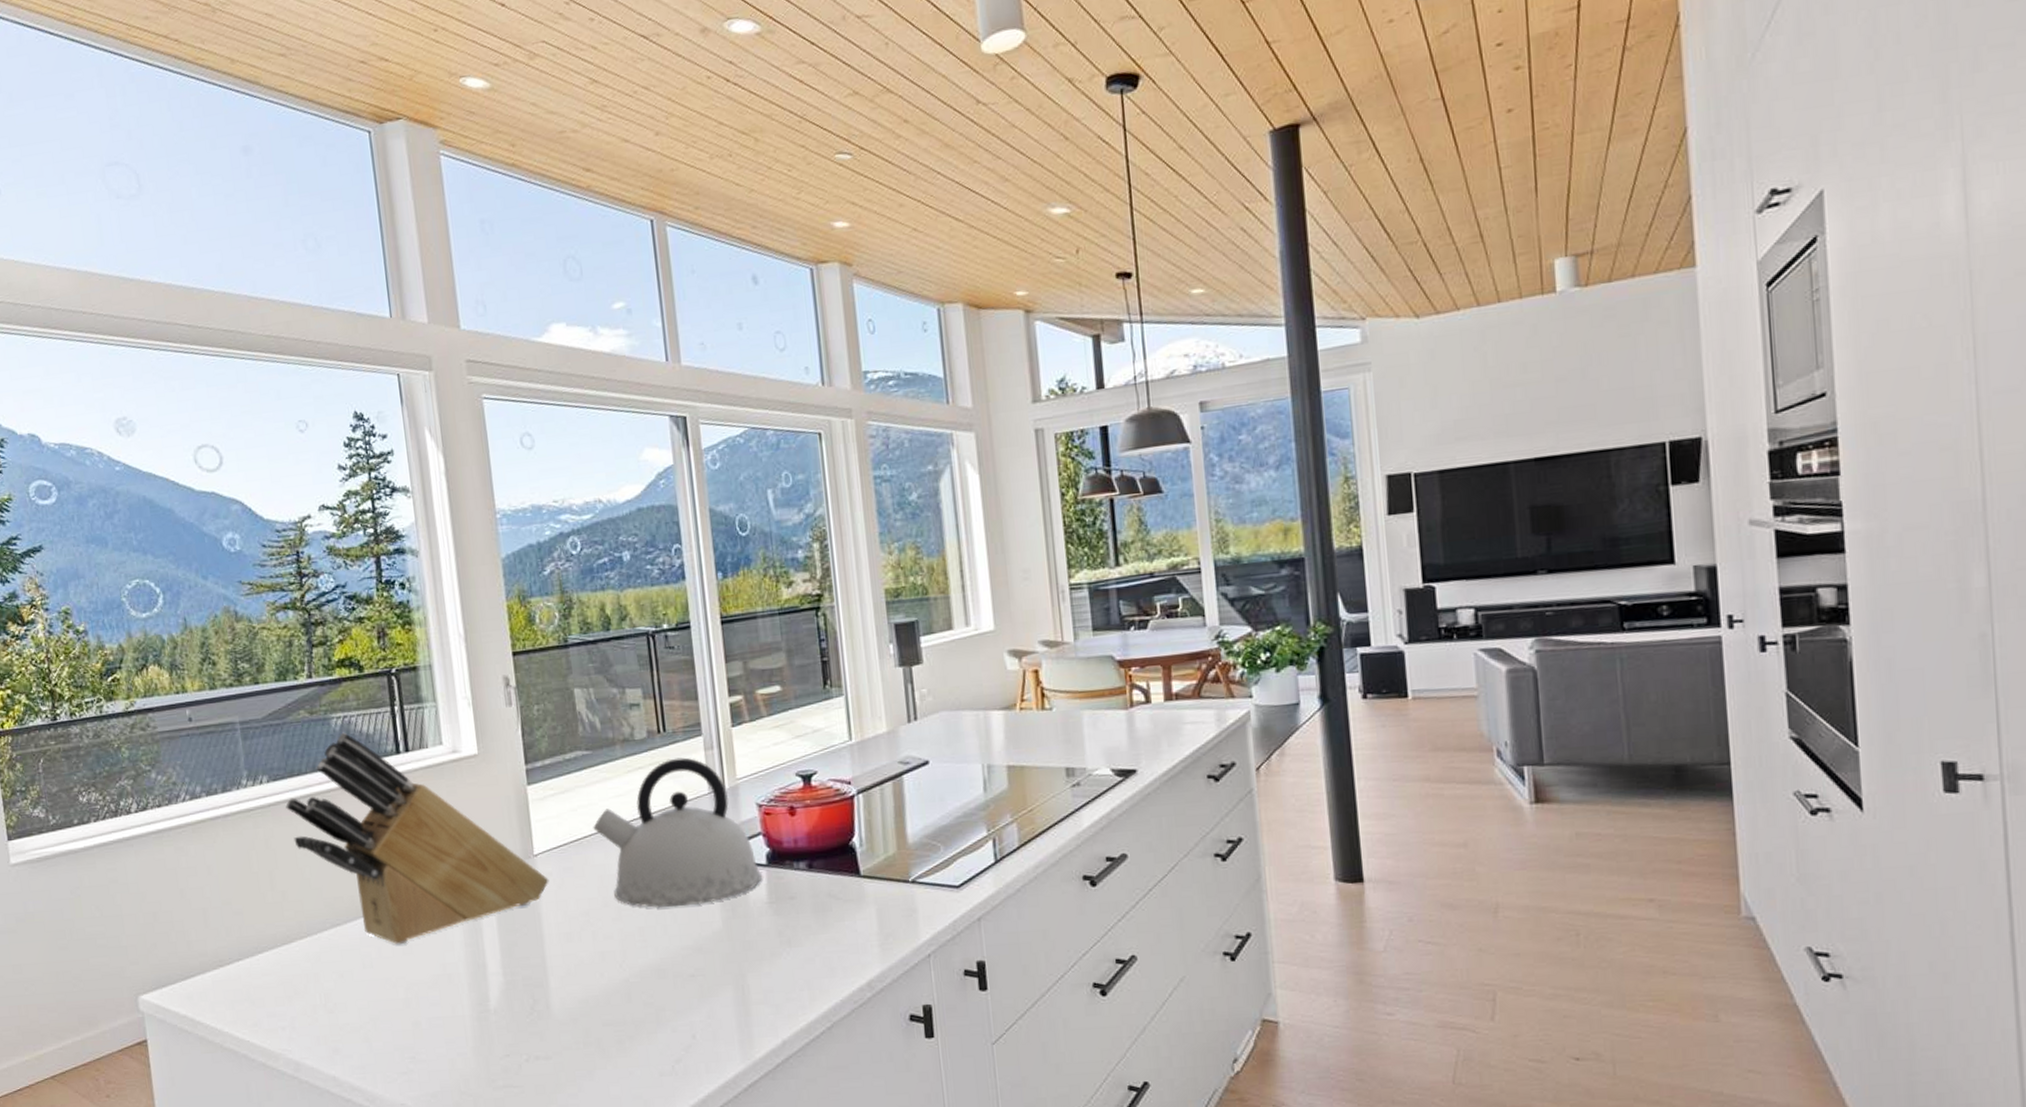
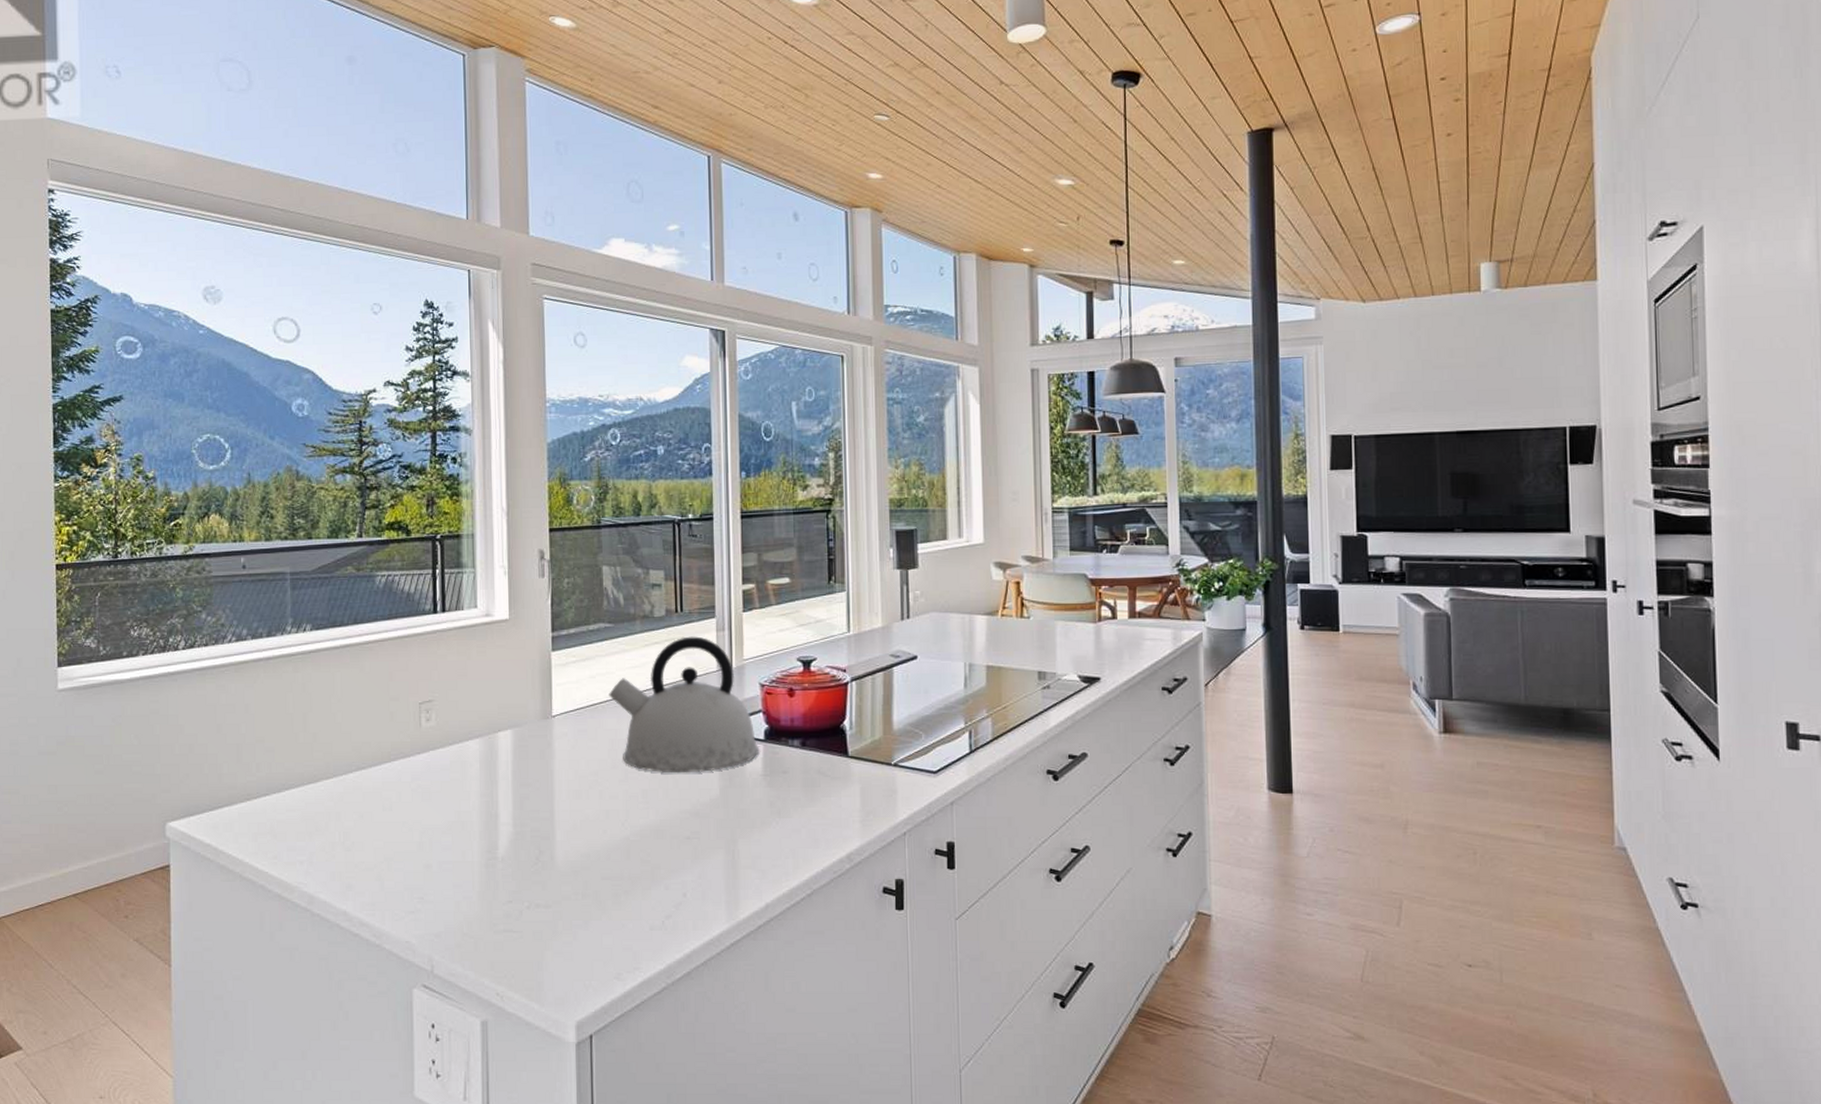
knife block: present [285,732,549,945] -> none [325,589,564,791]

